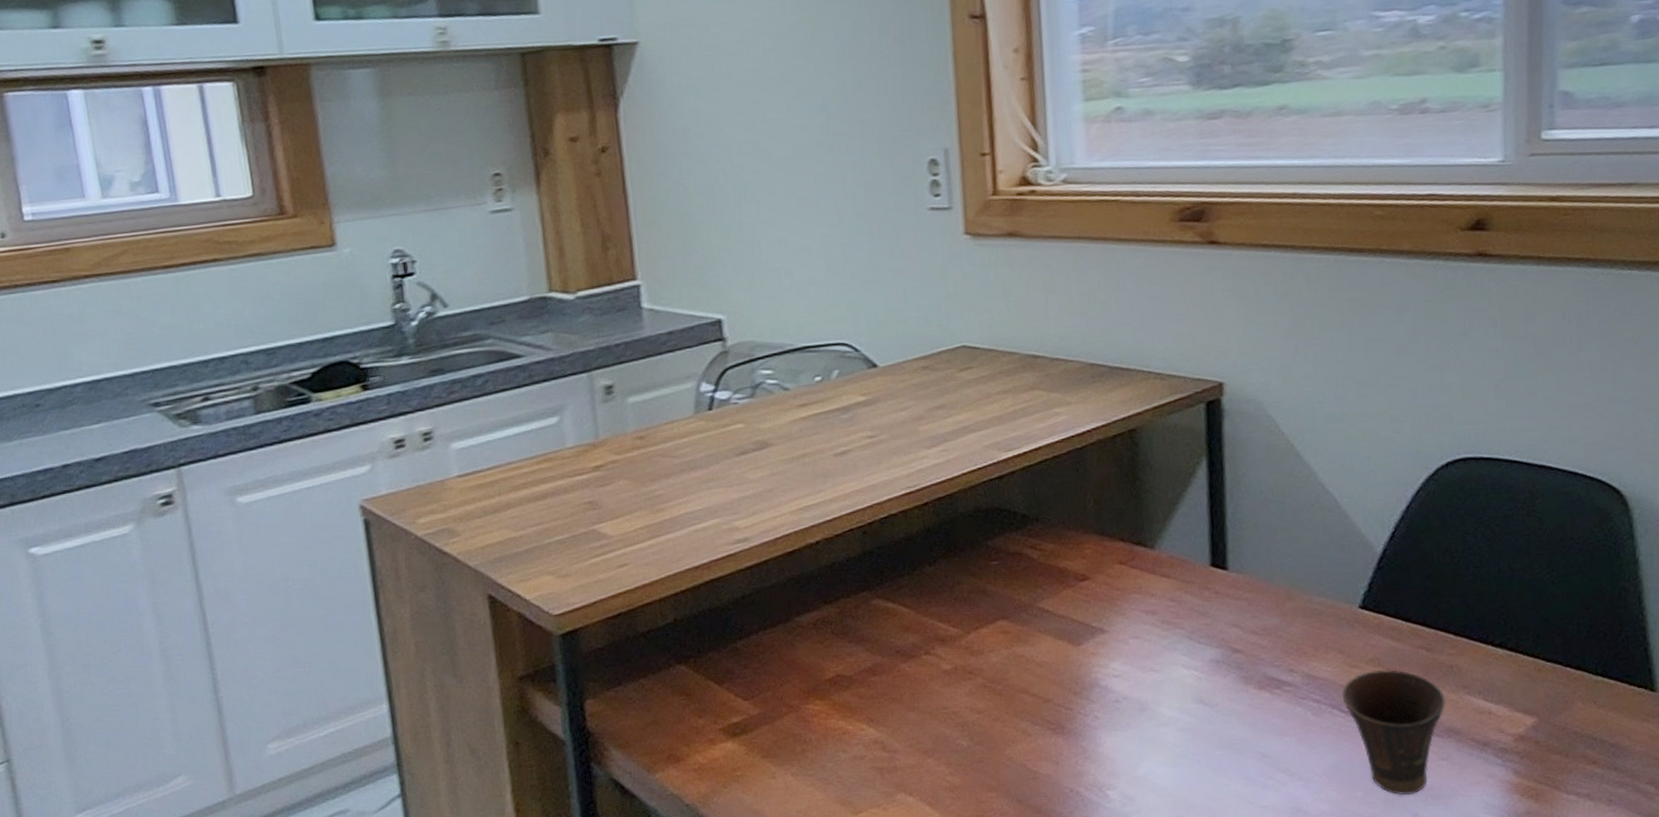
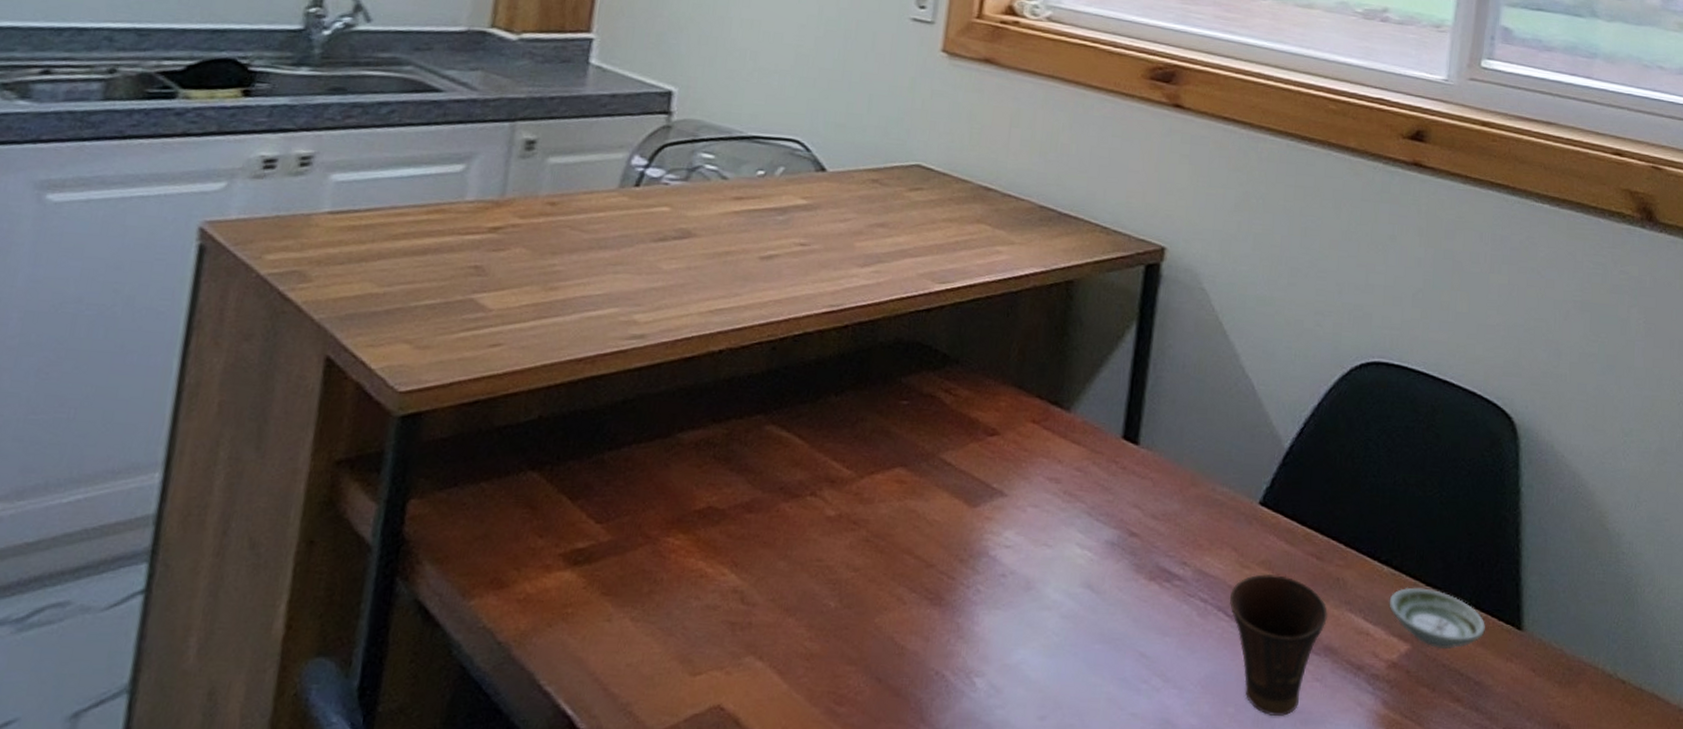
saucer: none [1508,664,1616,719] -> present [1389,587,1485,650]

